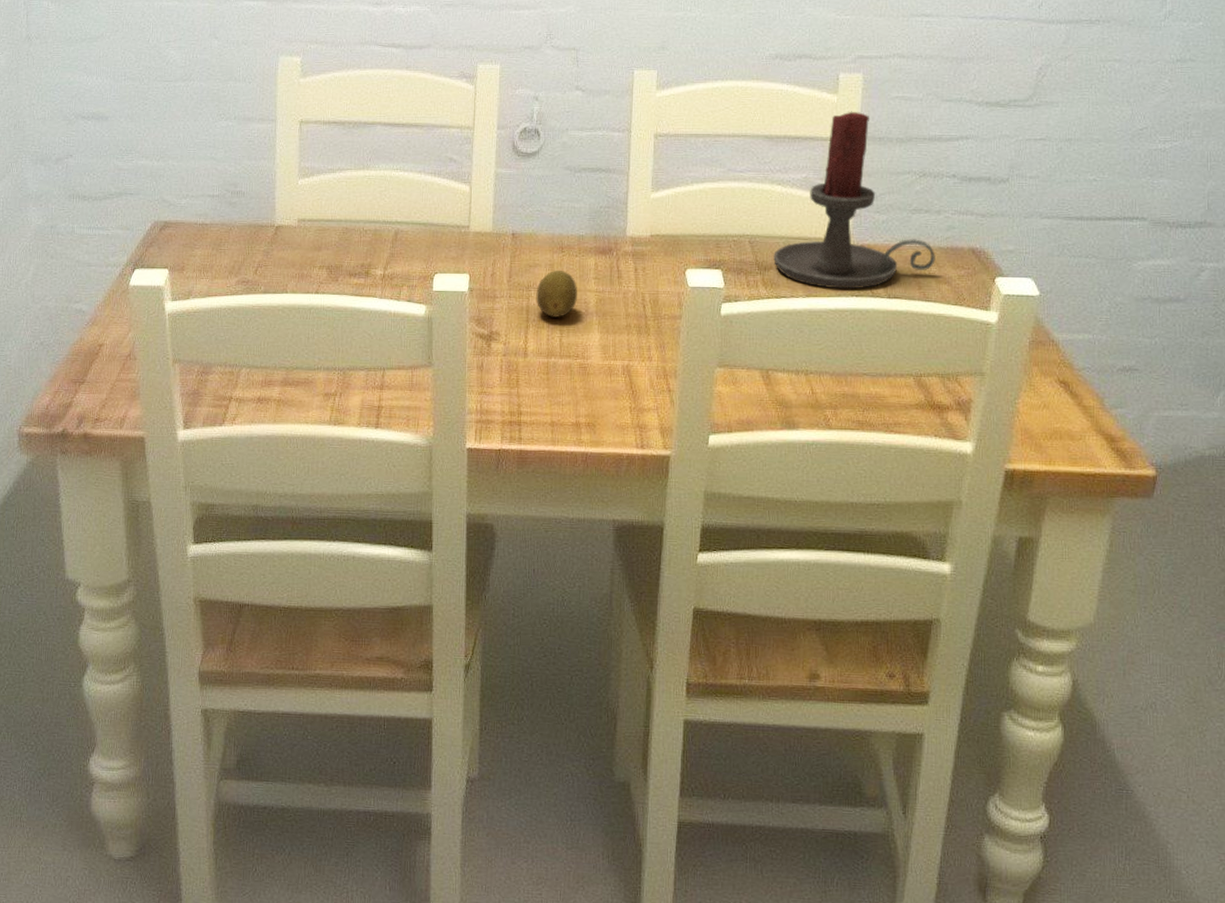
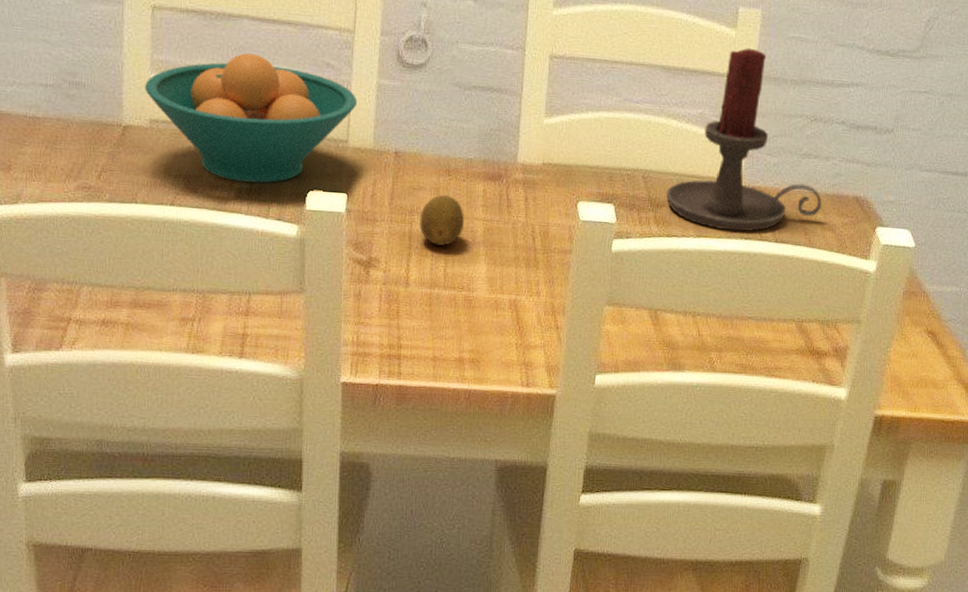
fruit bowl: none [294,155,478,269] -> present [145,53,358,184]

